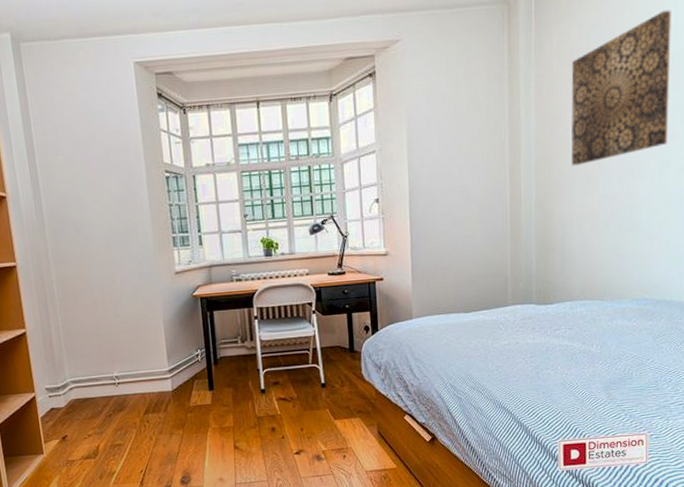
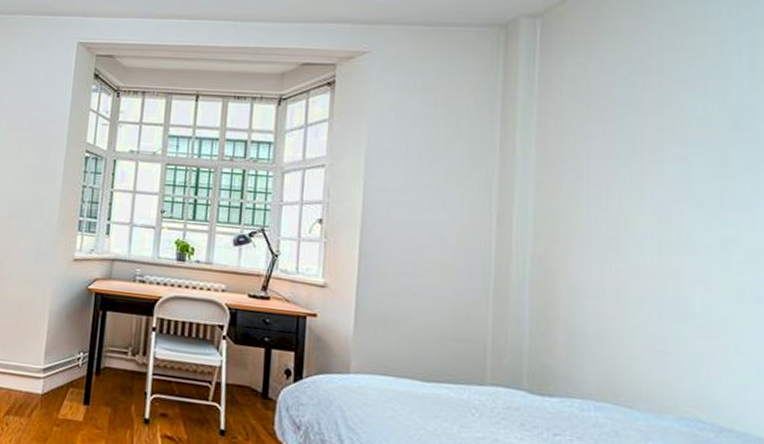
wall art: present [571,10,671,166] -> none [586,55,734,223]

